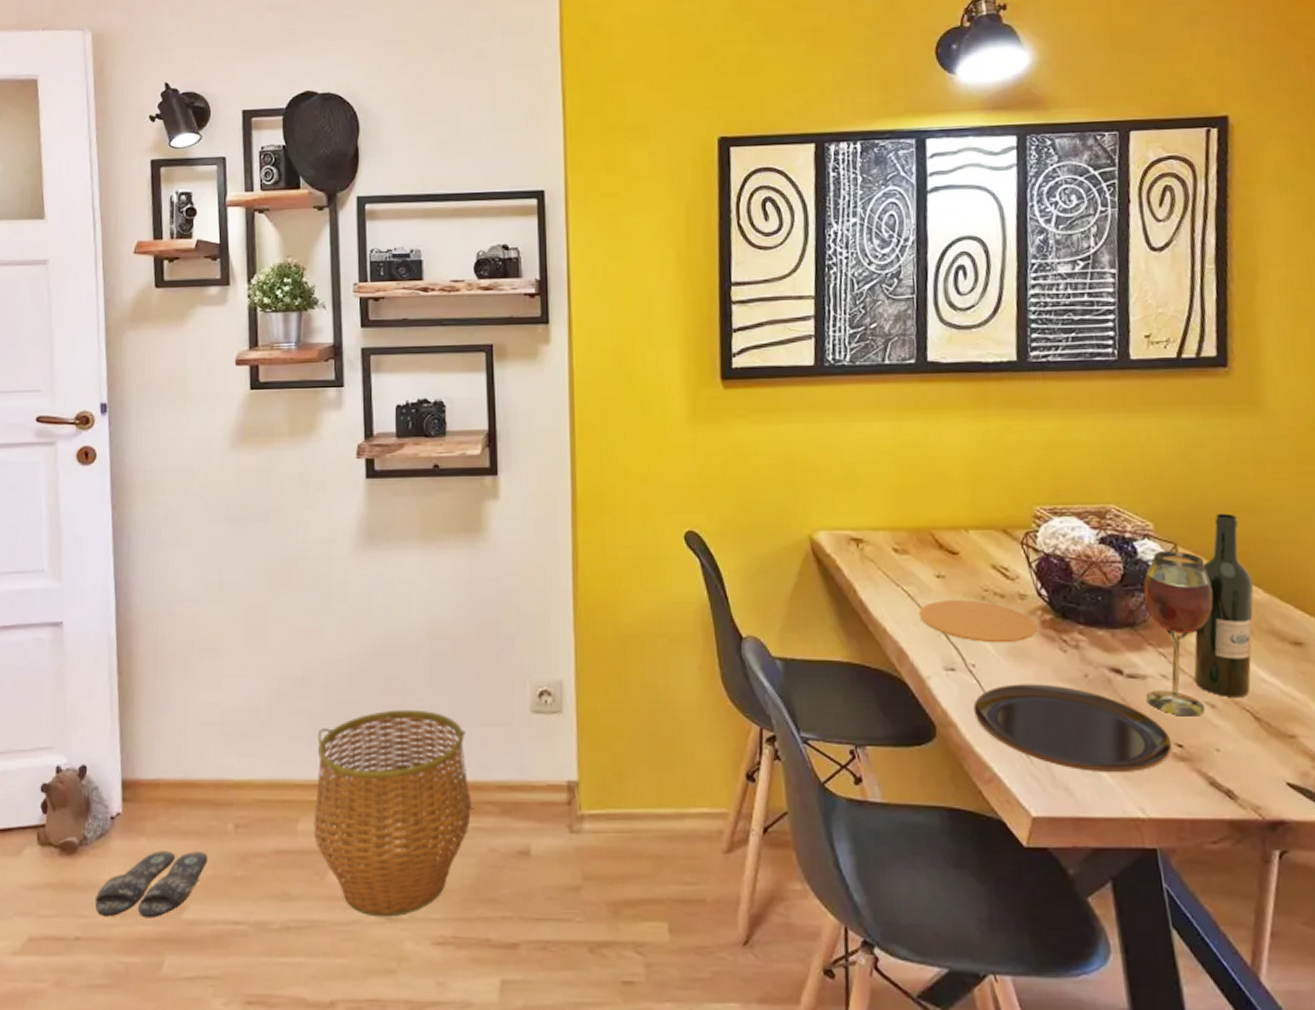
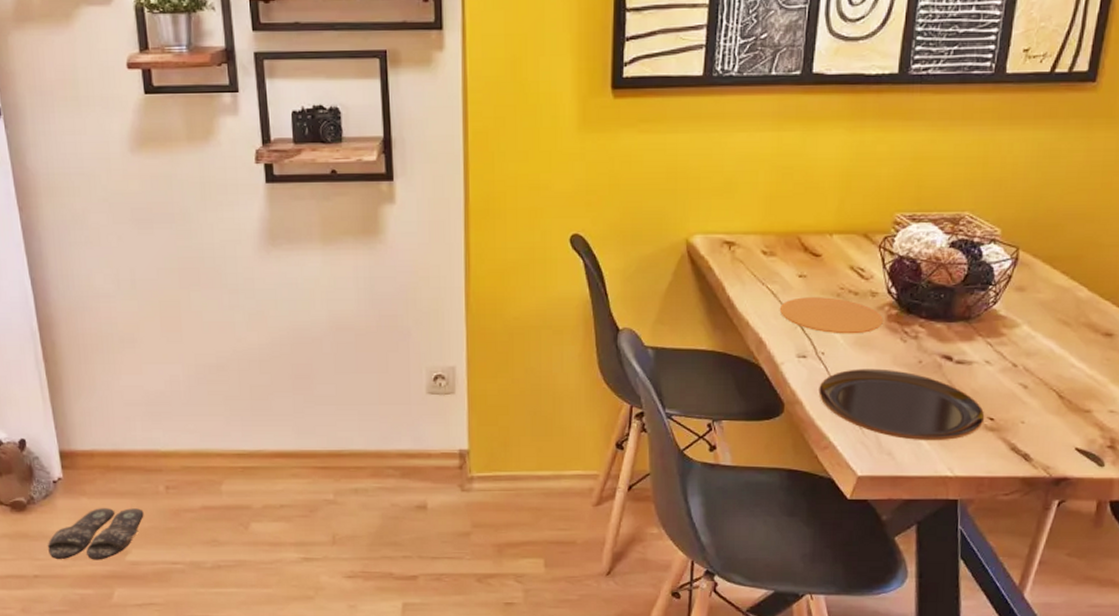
basket: present [313,709,473,918] -> none [234,391,376,558]
wineglass: present [1143,551,1214,716] -> none [969,254,1045,395]
wine bottle: present [1193,513,1254,698] -> none [1013,221,1081,380]

